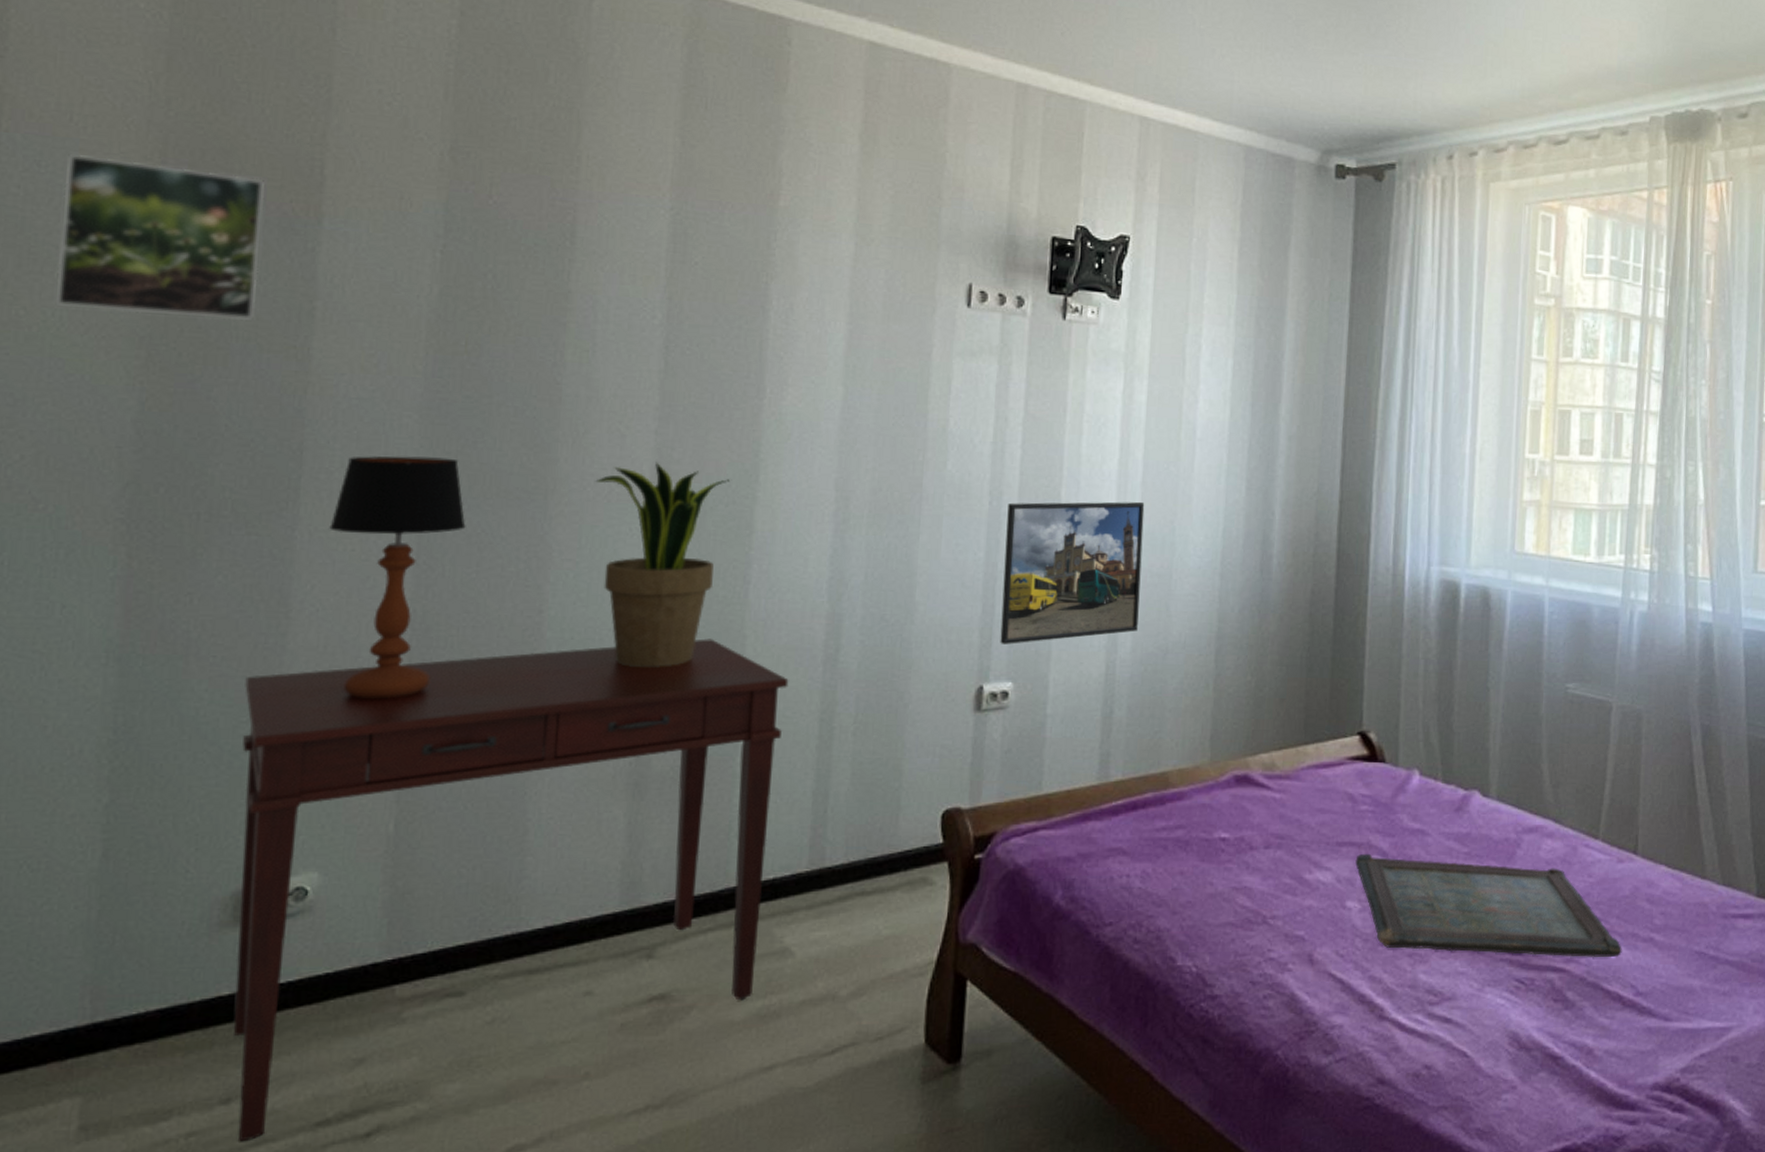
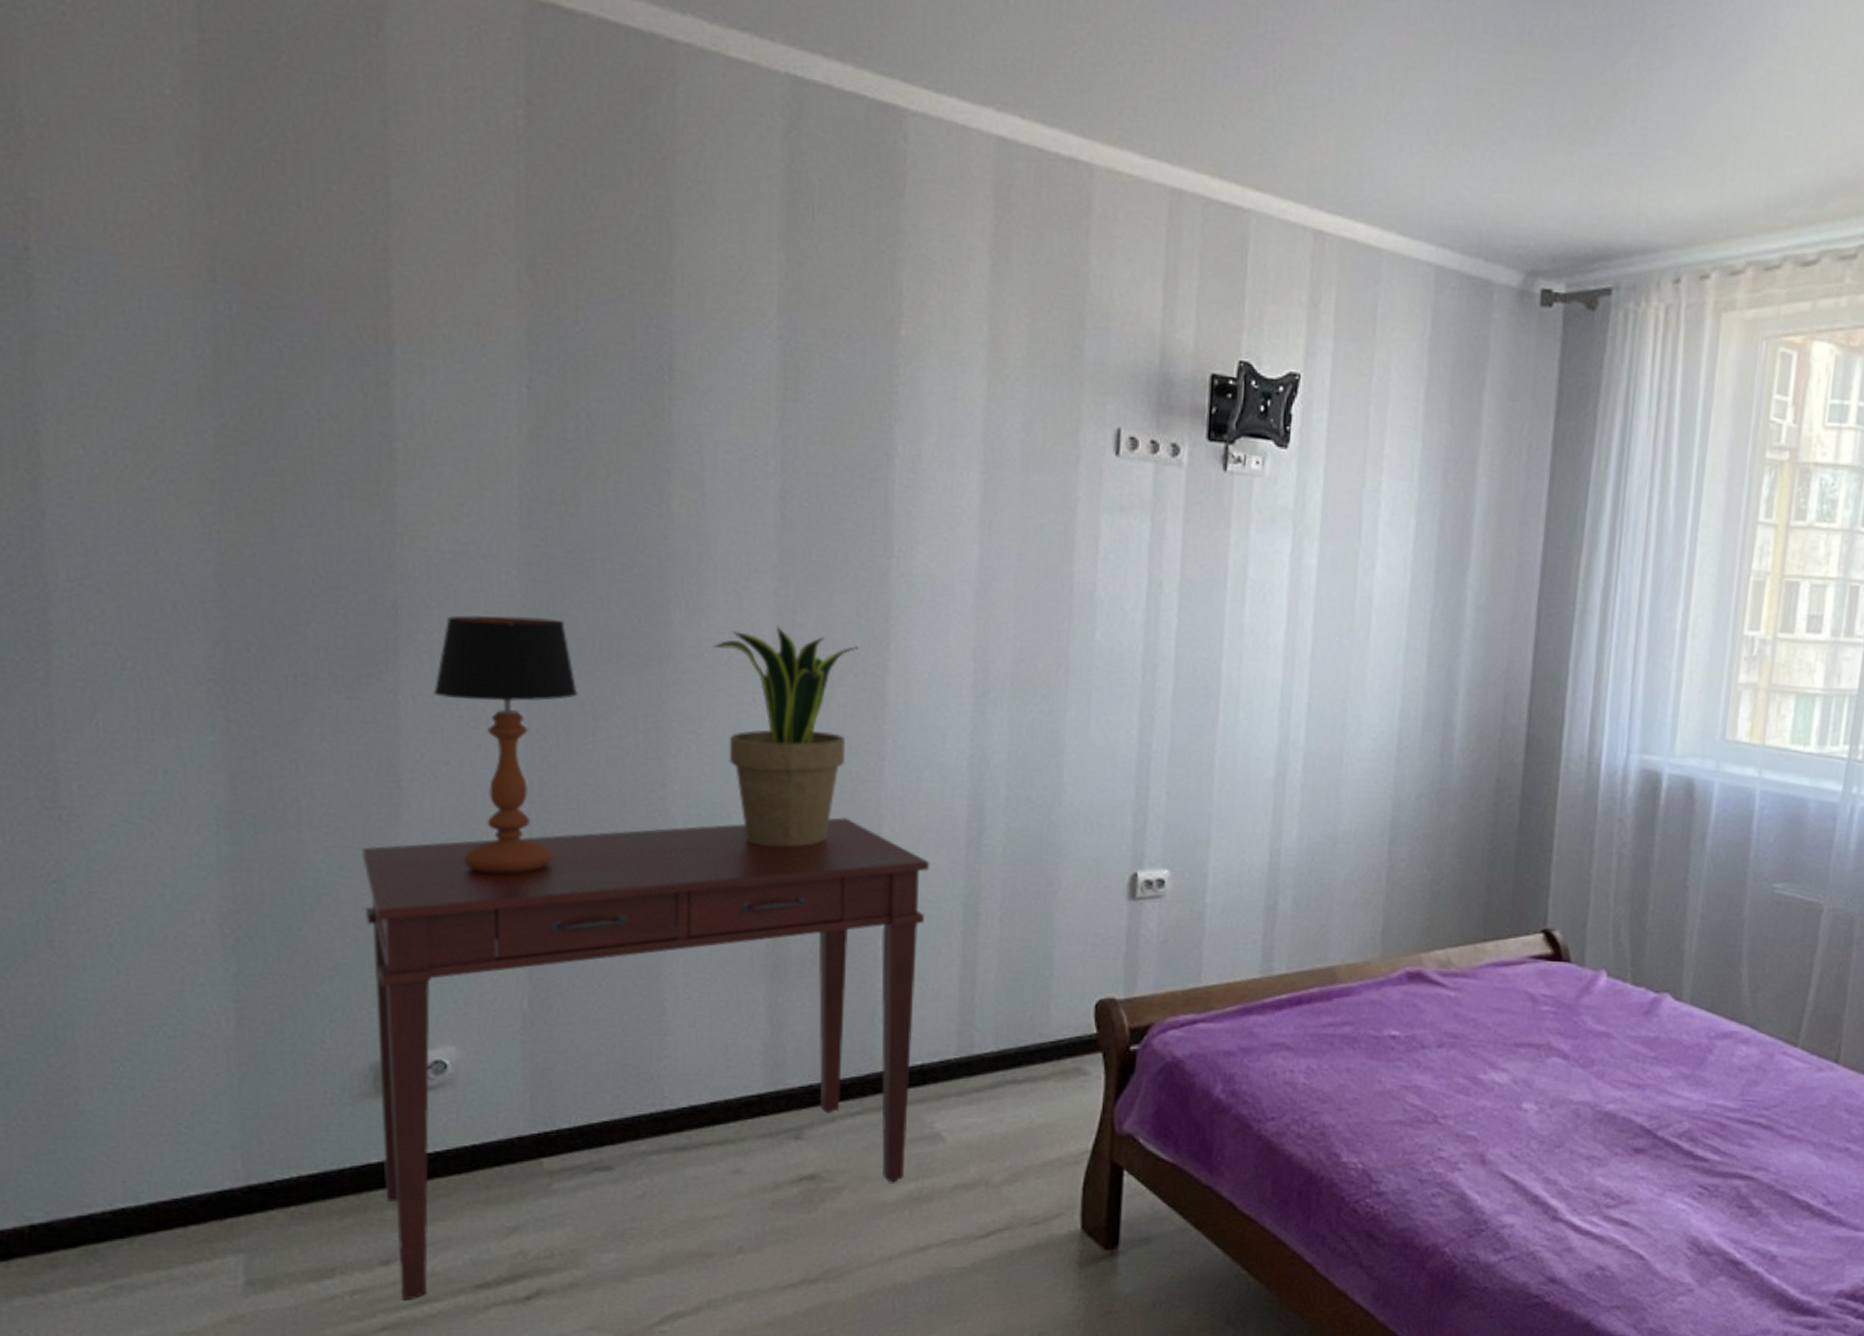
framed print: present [57,154,264,321] -> none [108,270,330,464]
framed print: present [1000,501,1145,644] -> none [1155,677,1314,830]
serving tray: present [1355,853,1622,958] -> none [1533,1055,1815,1167]

